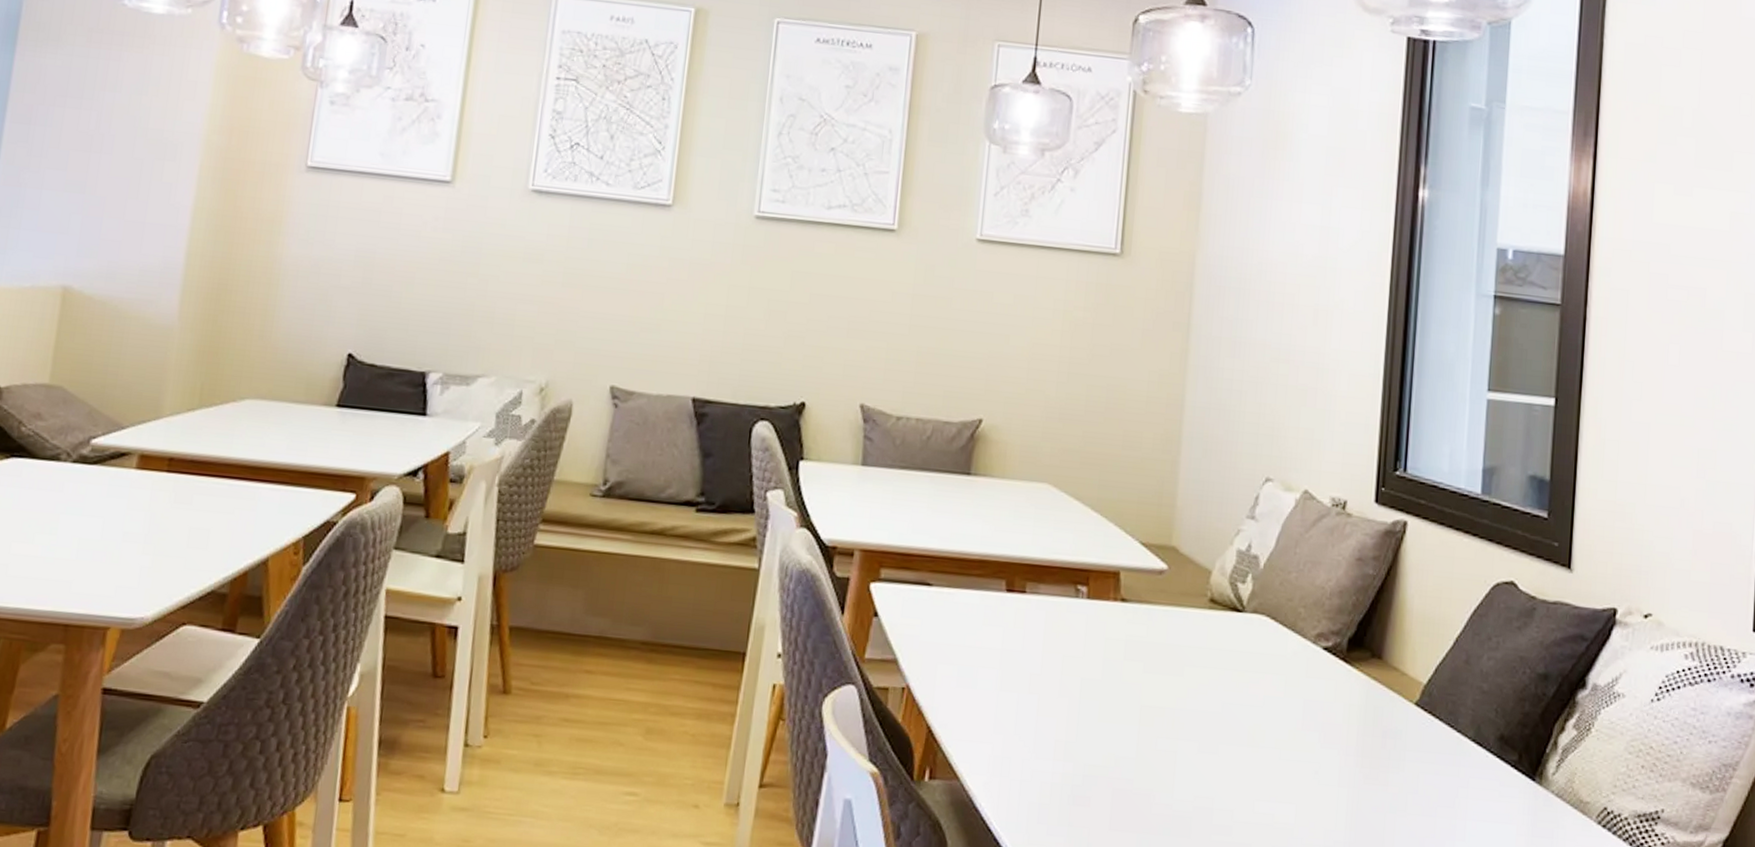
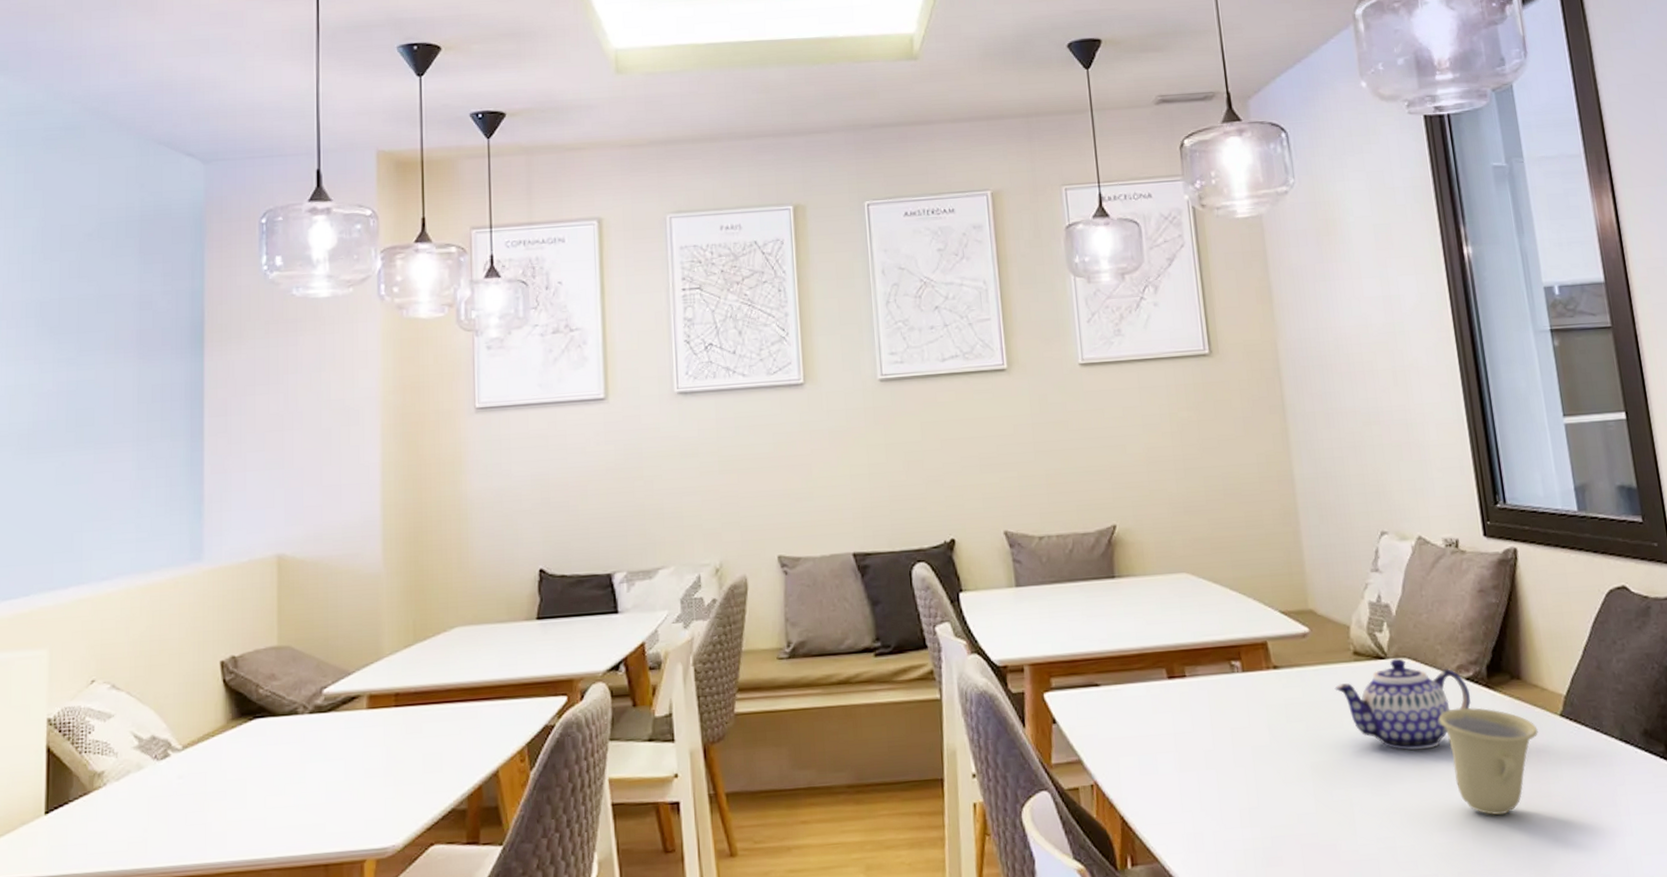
teapot: none [1182,613,1326,714] -> present [1334,658,1472,751]
cup: none [1286,677,1388,795] -> present [1438,707,1538,815]

